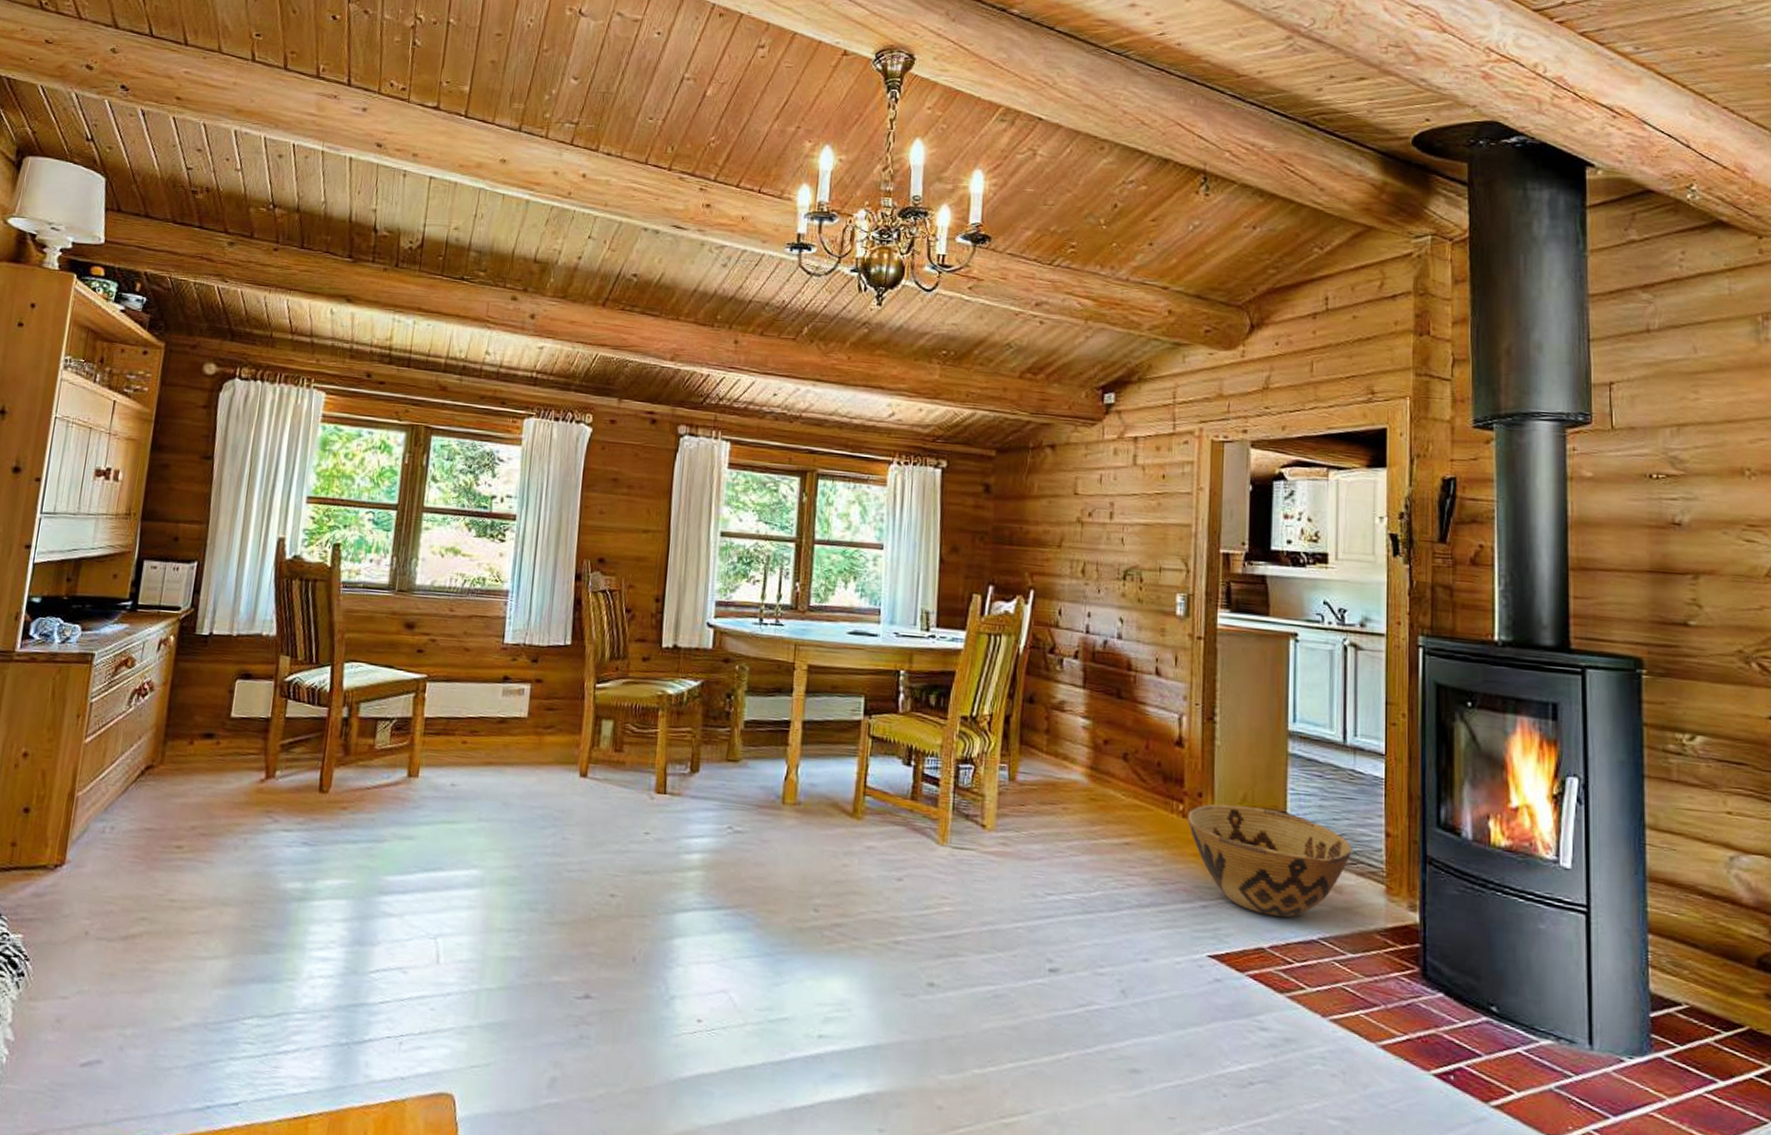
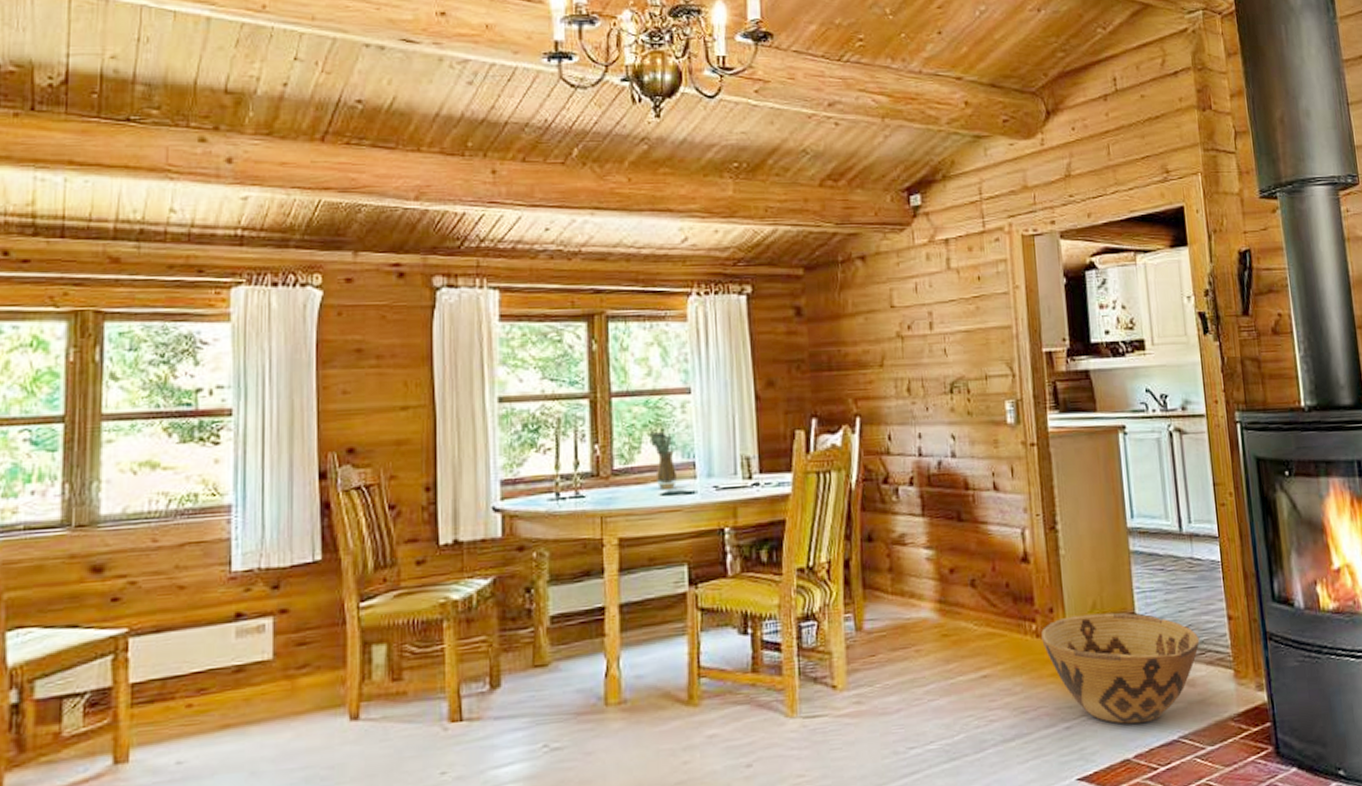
vase: none [843,575,864,631] -> present [649,428,678,491]

